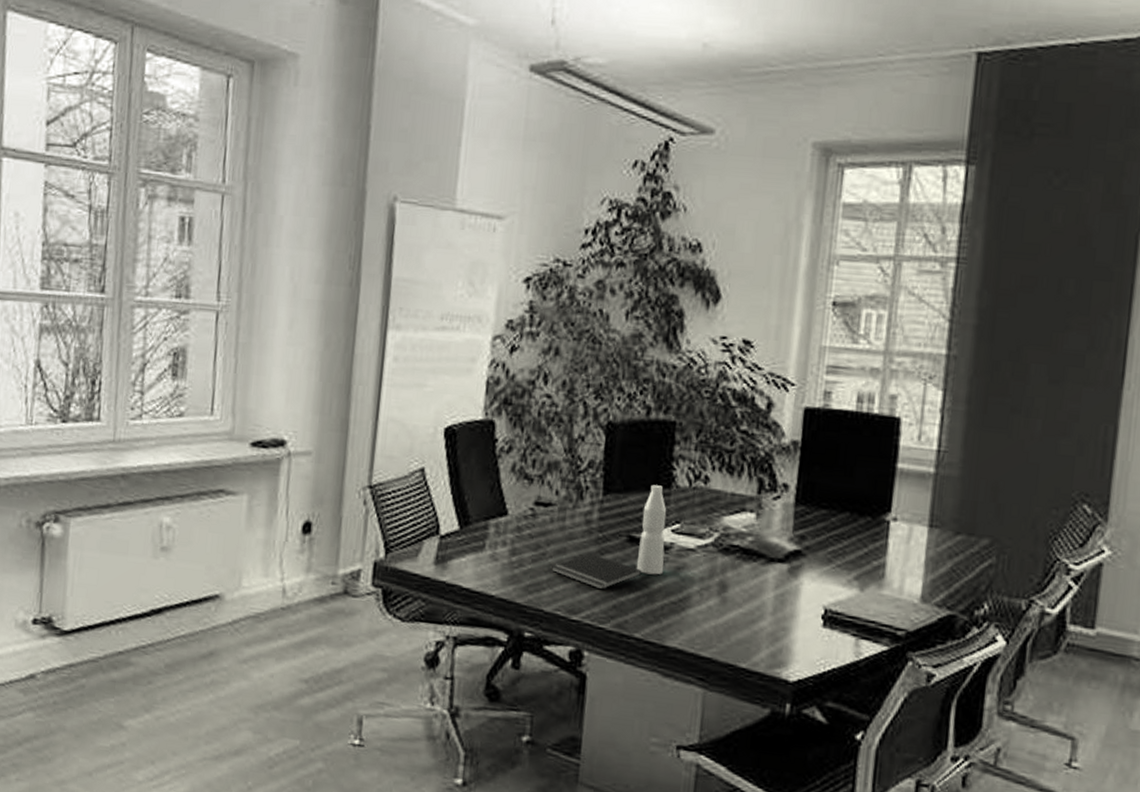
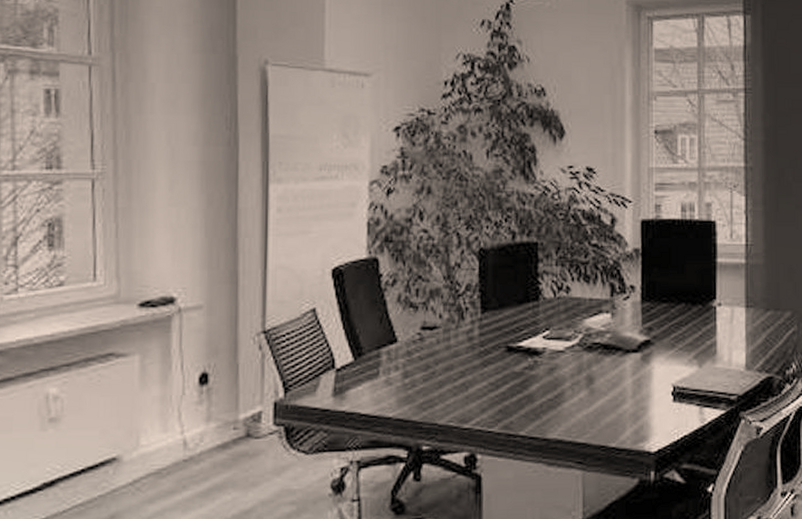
notepad: present [551,553,642,590] -> none [442,366,521,398]
water bottle: present [636,485,667,575] -> none [515,299,540,378]

